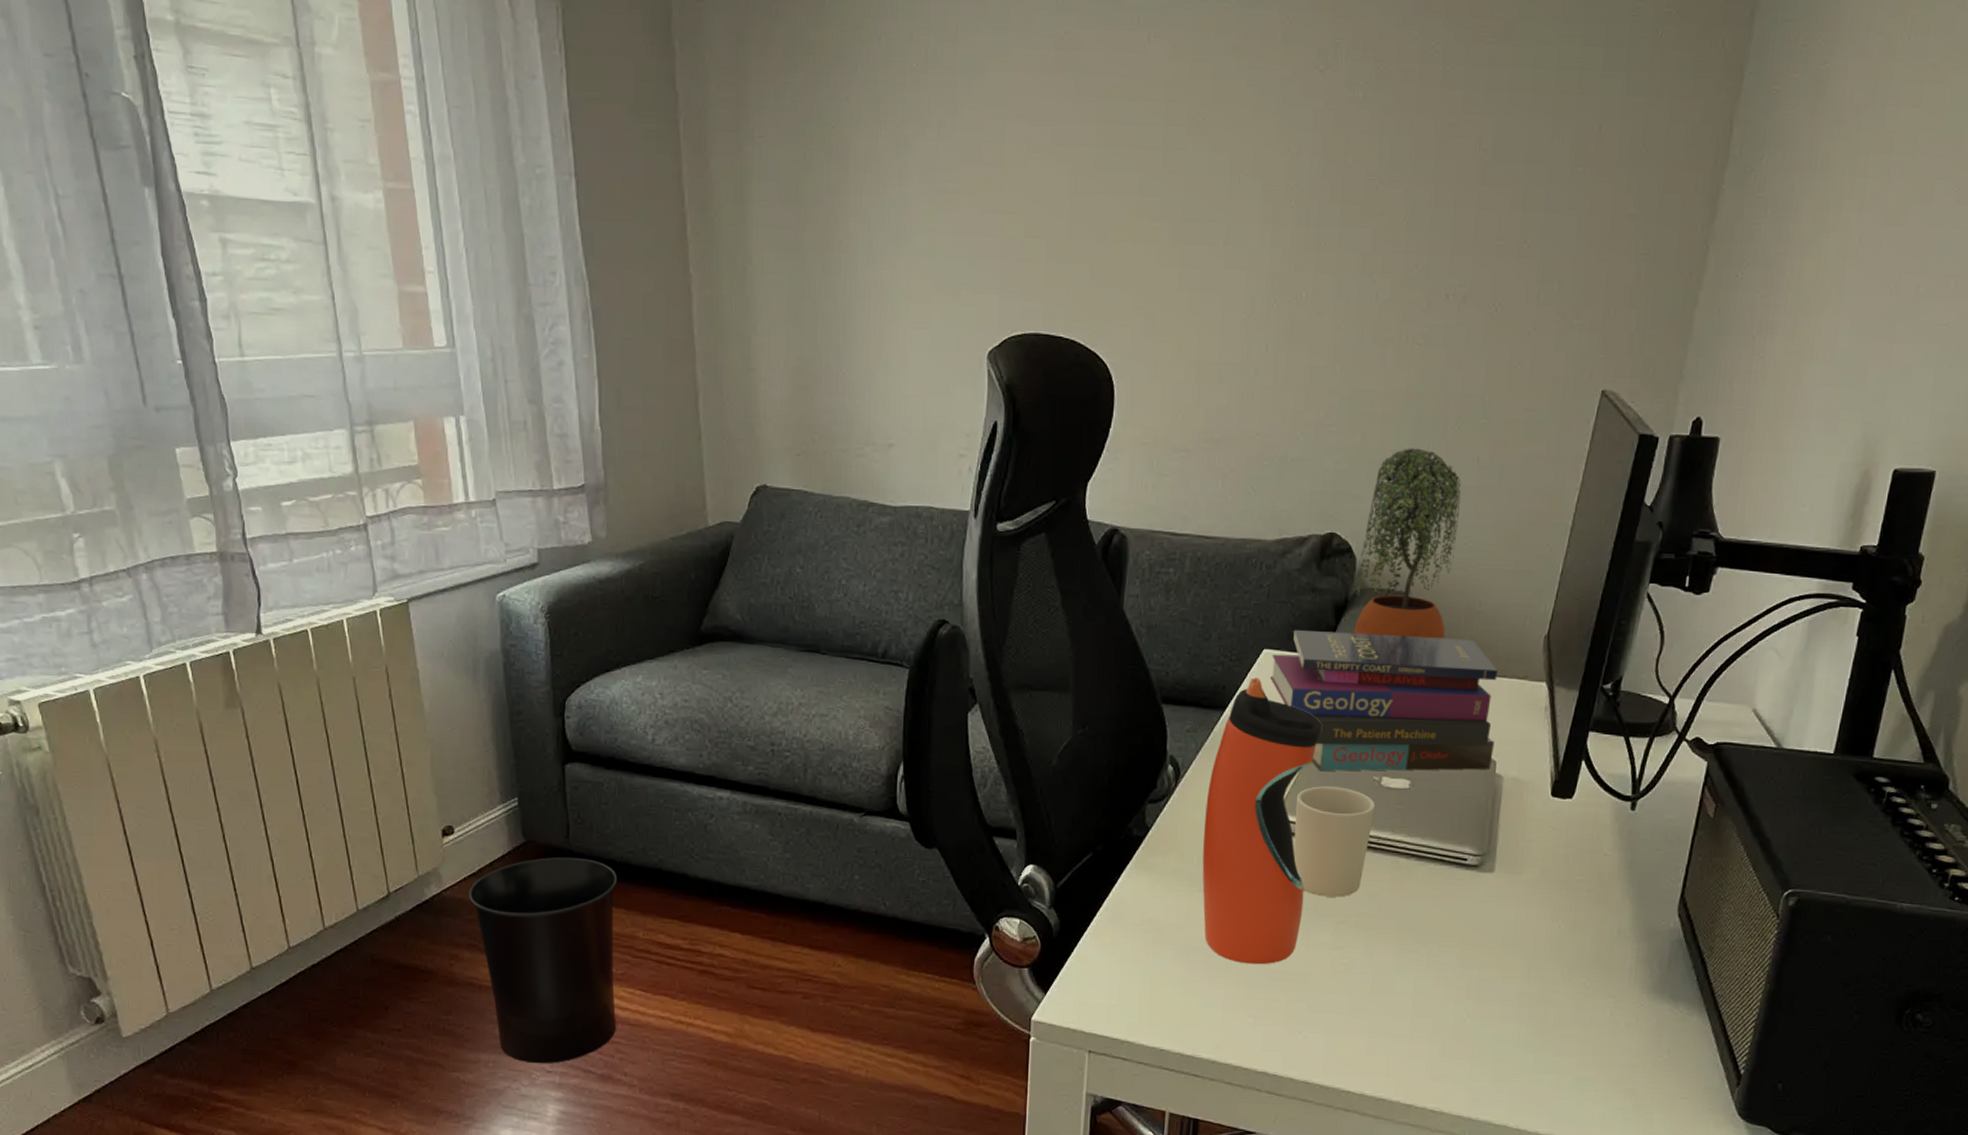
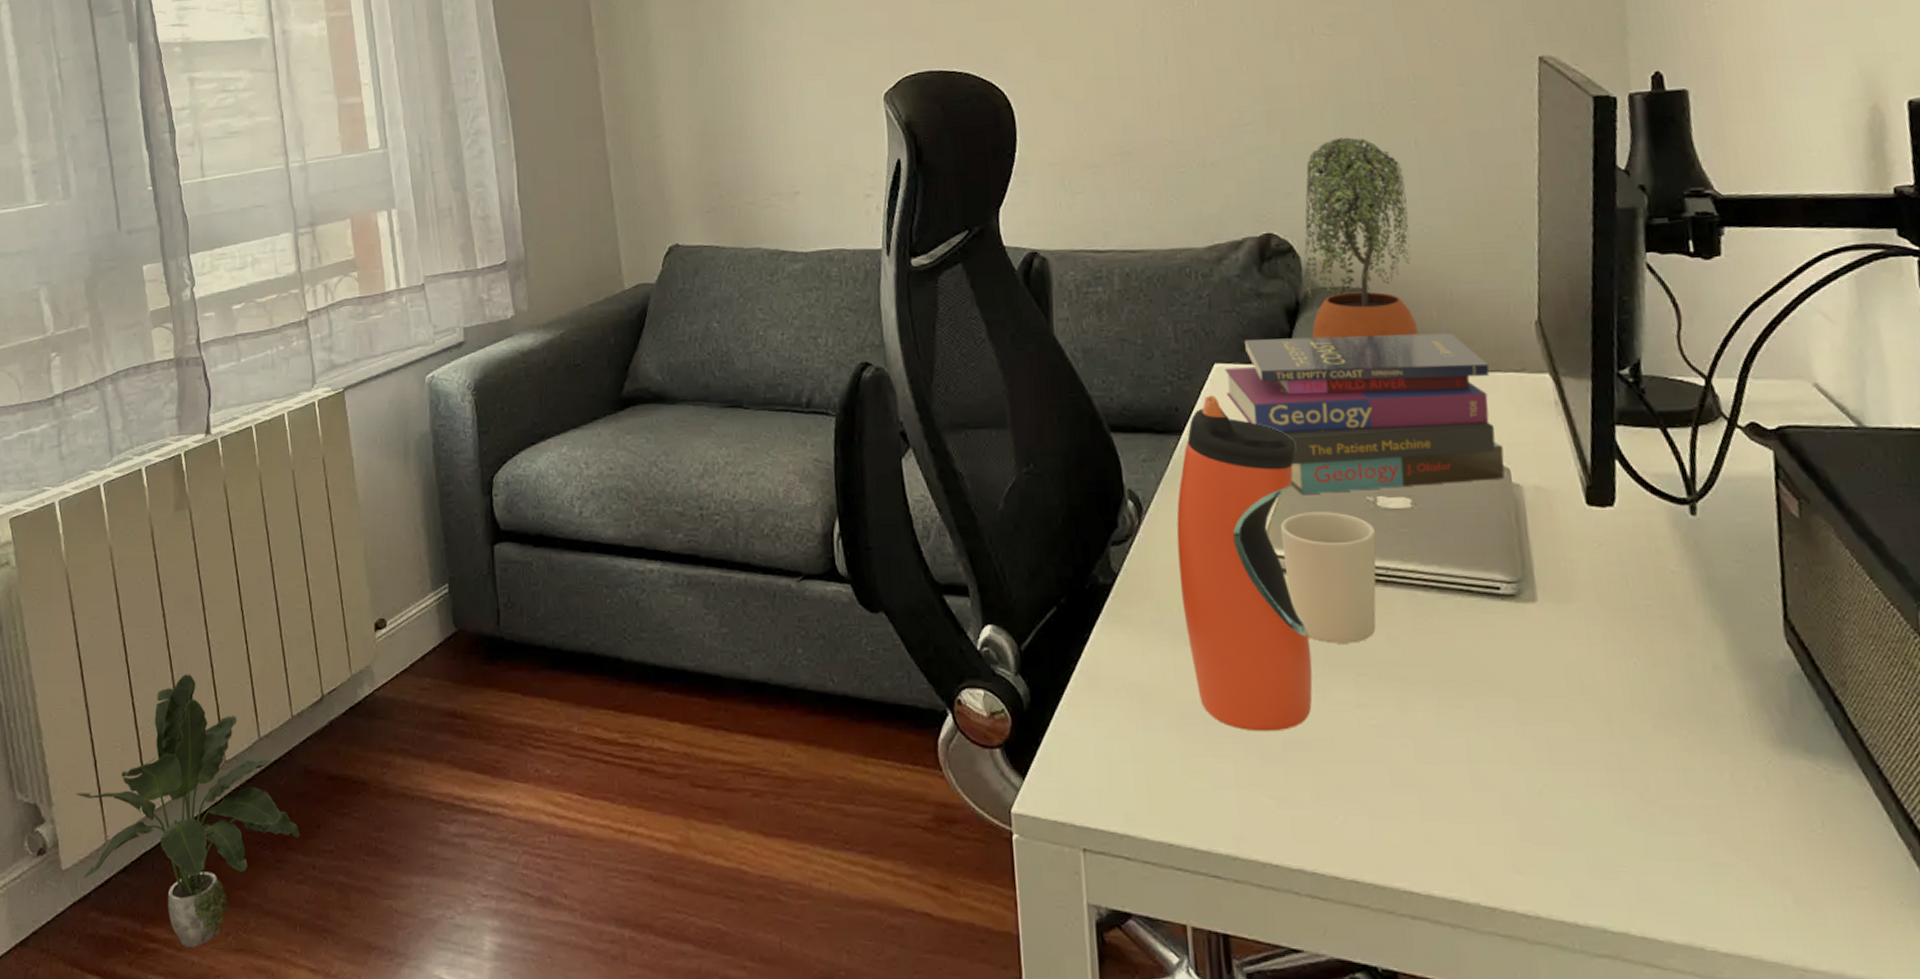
potted plant: none [132,866,368,1107] -> present [75,674,300,947]
waste bin: present [469,857,618,1064] -> none [401,645,553,887]

